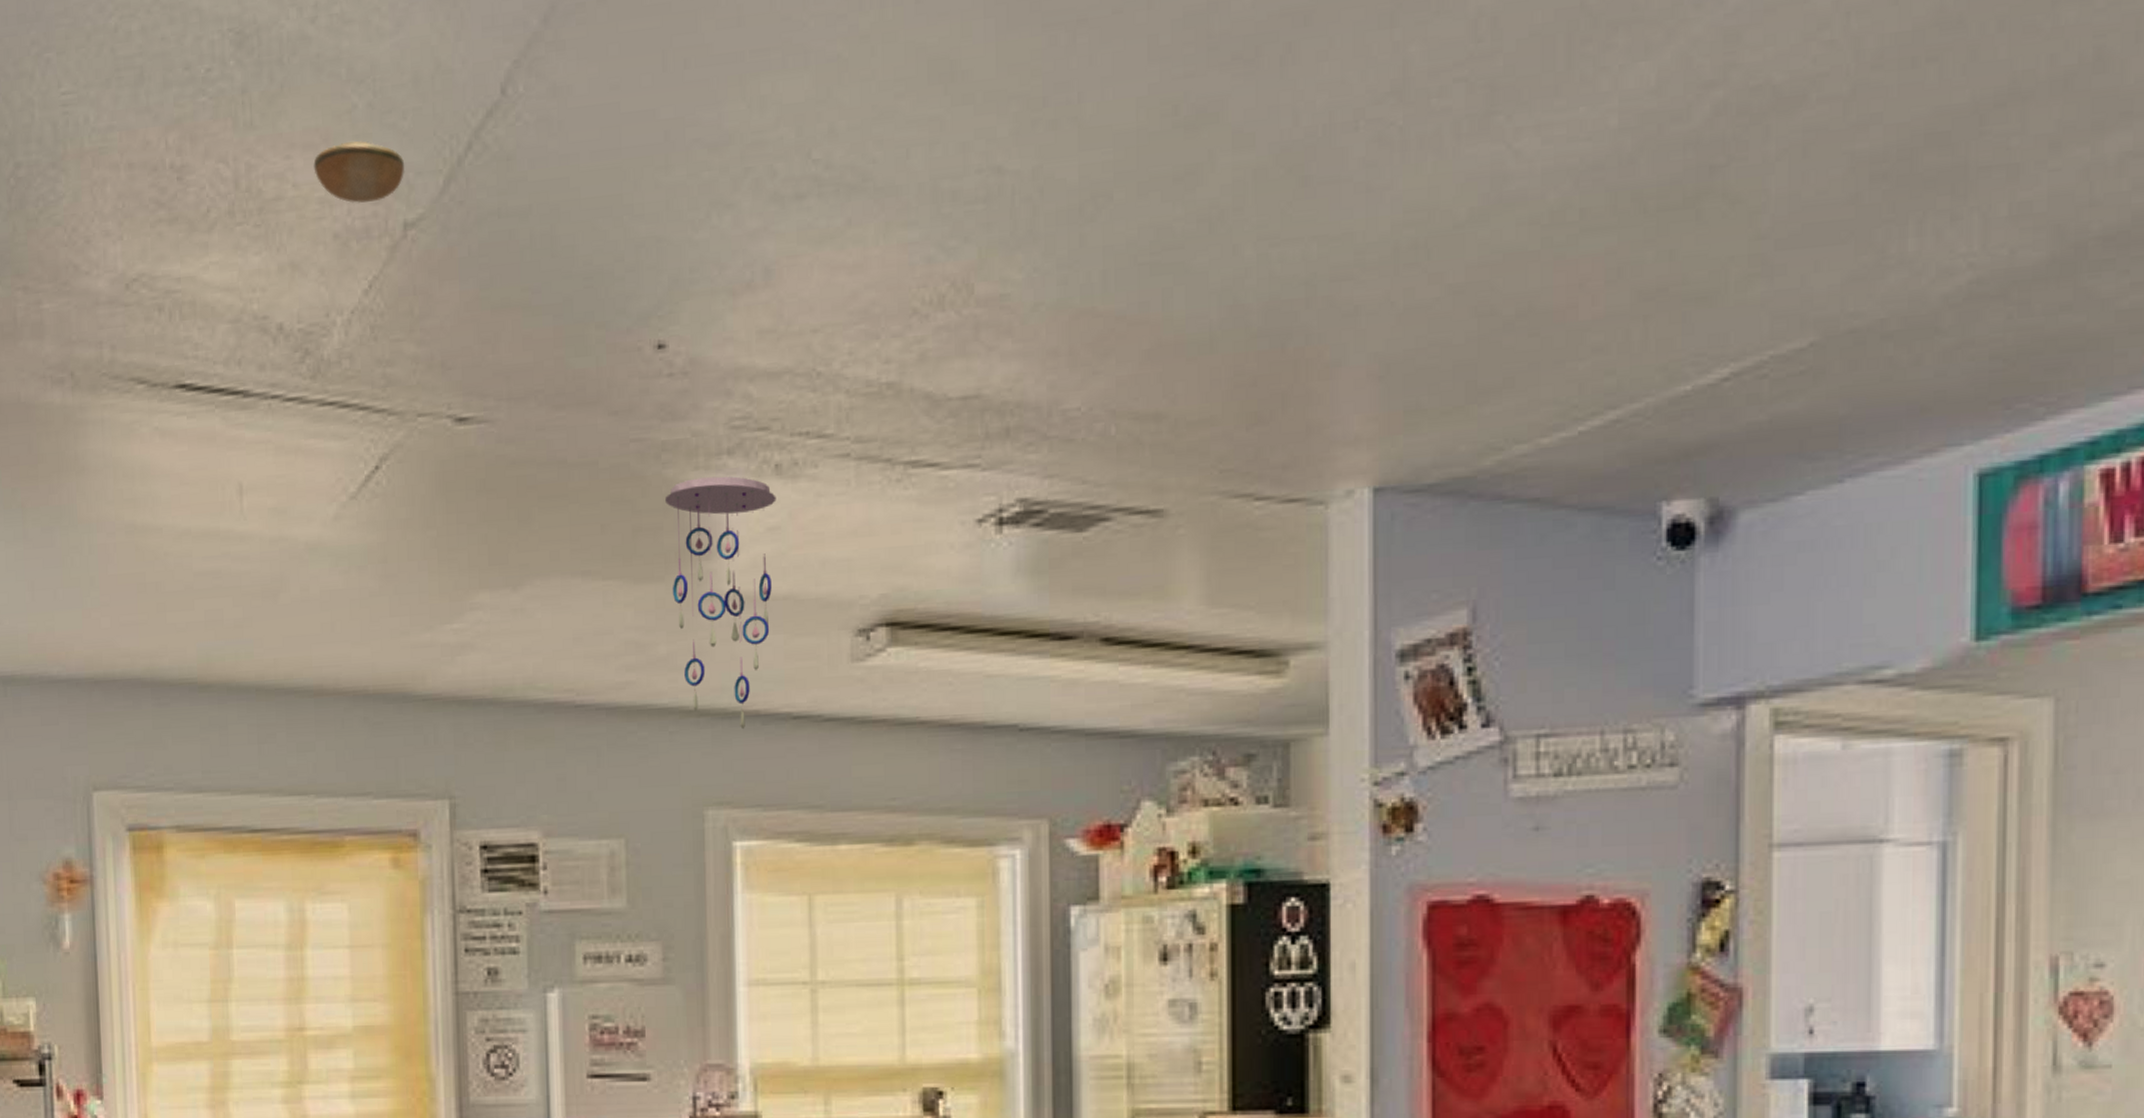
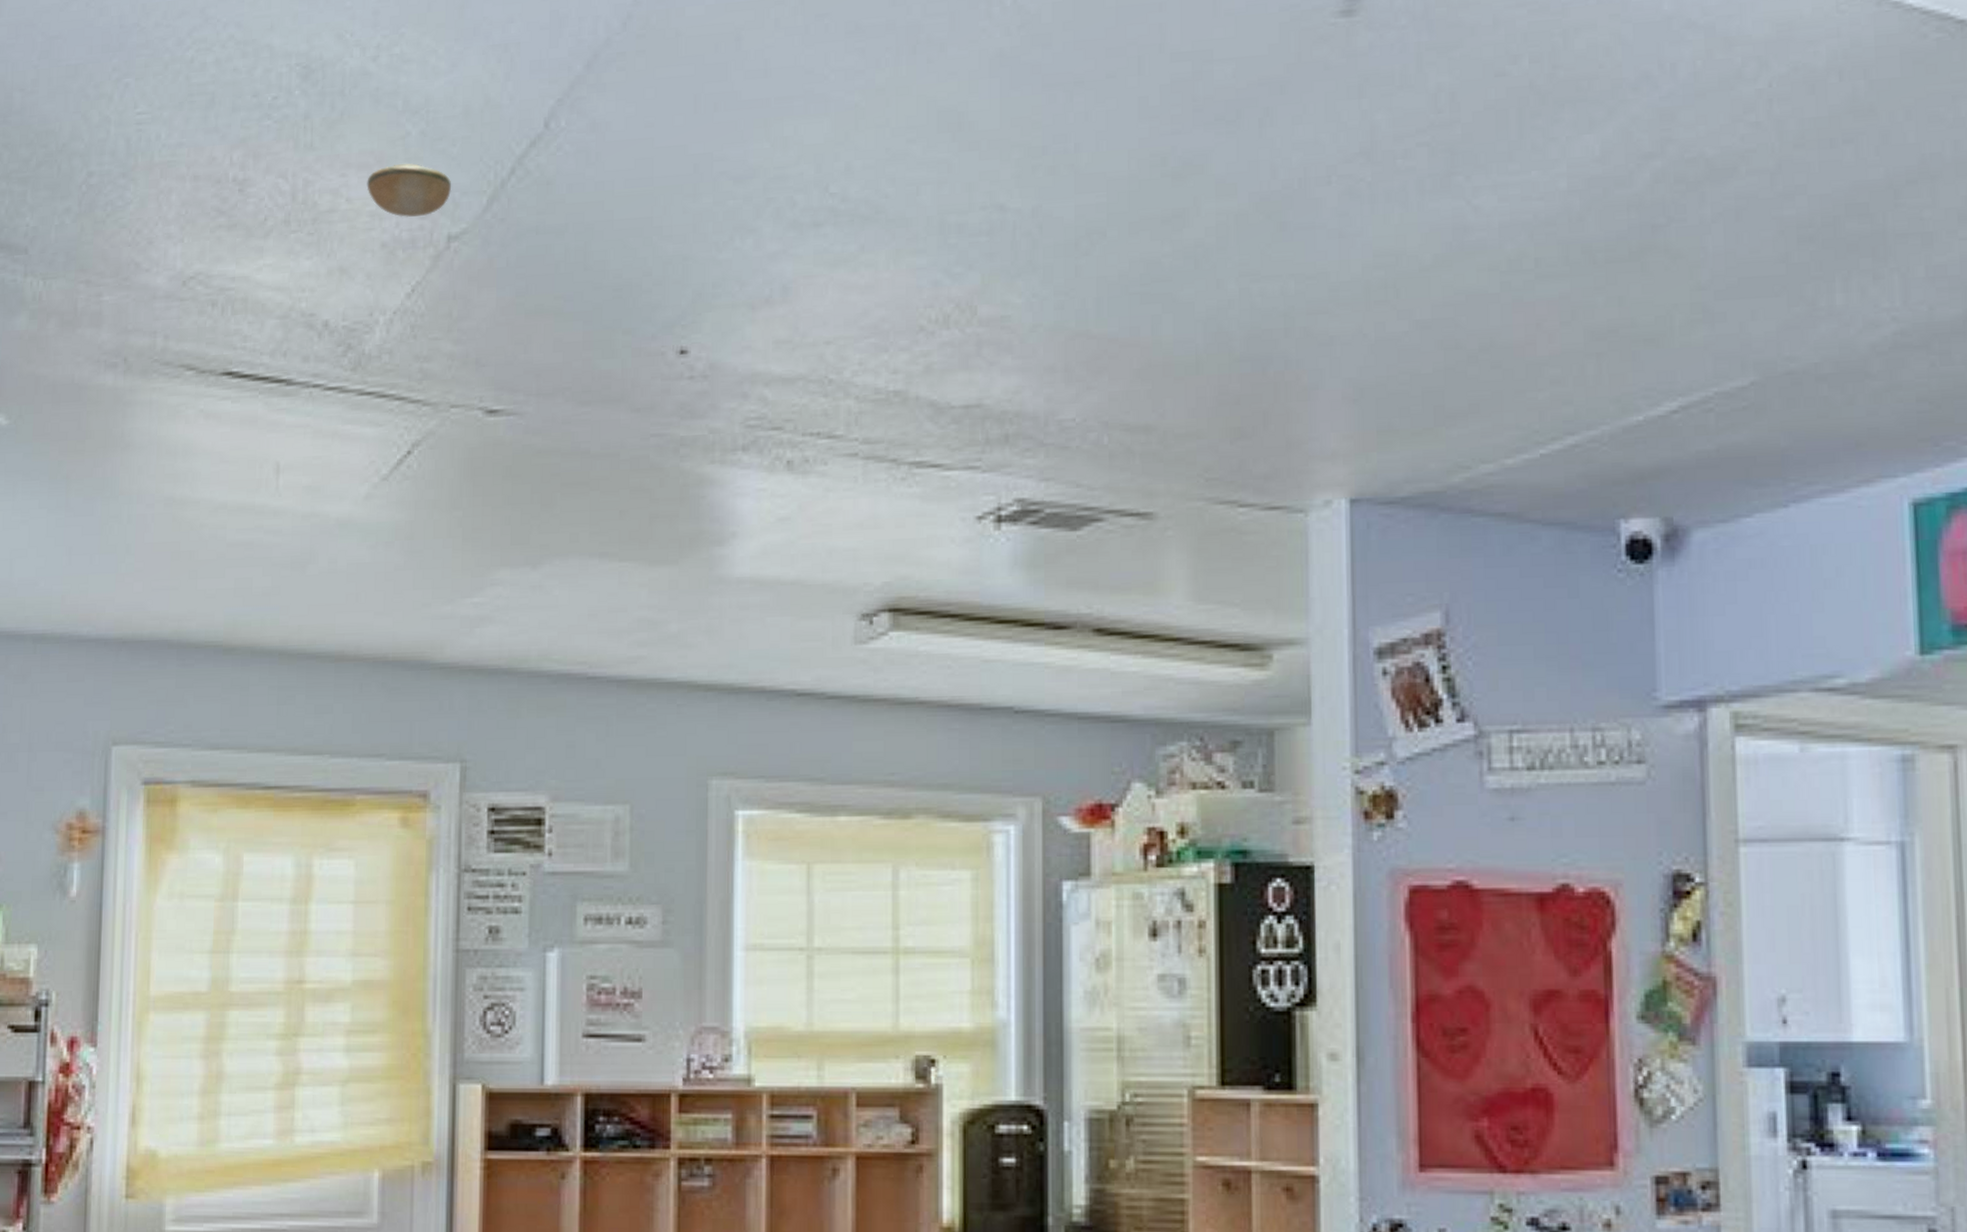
ceiling mobile: present [665,476,776,730] -> none [682,470,787,705]

